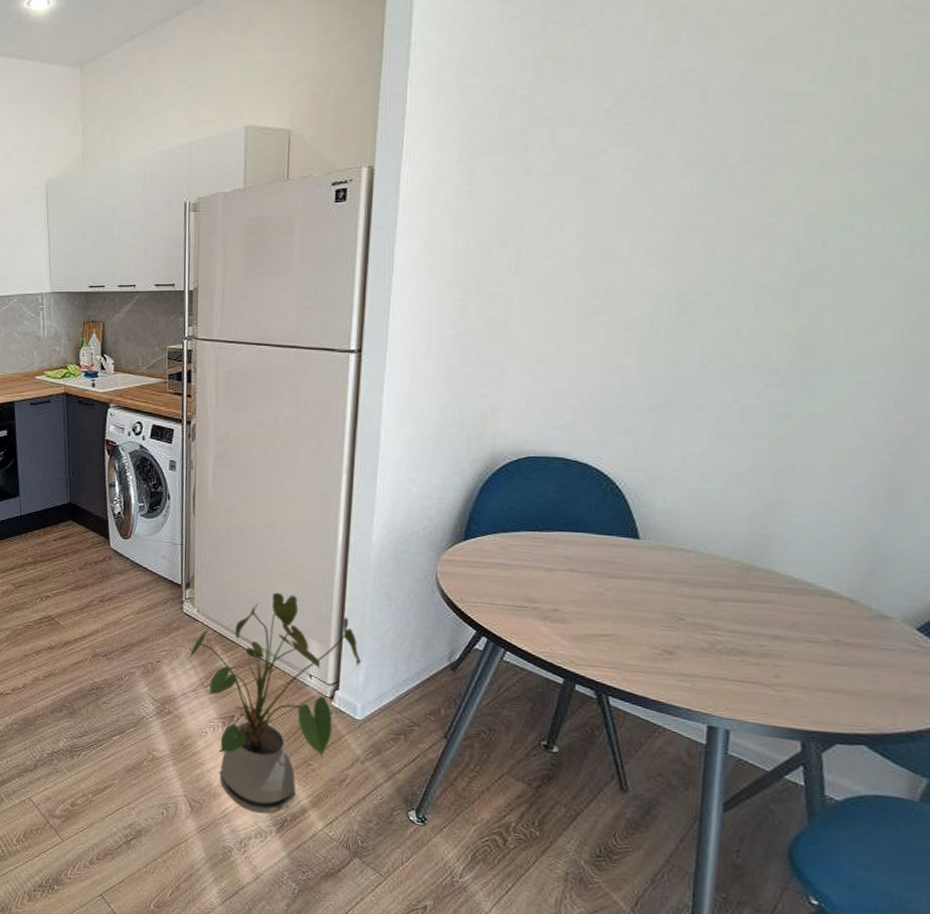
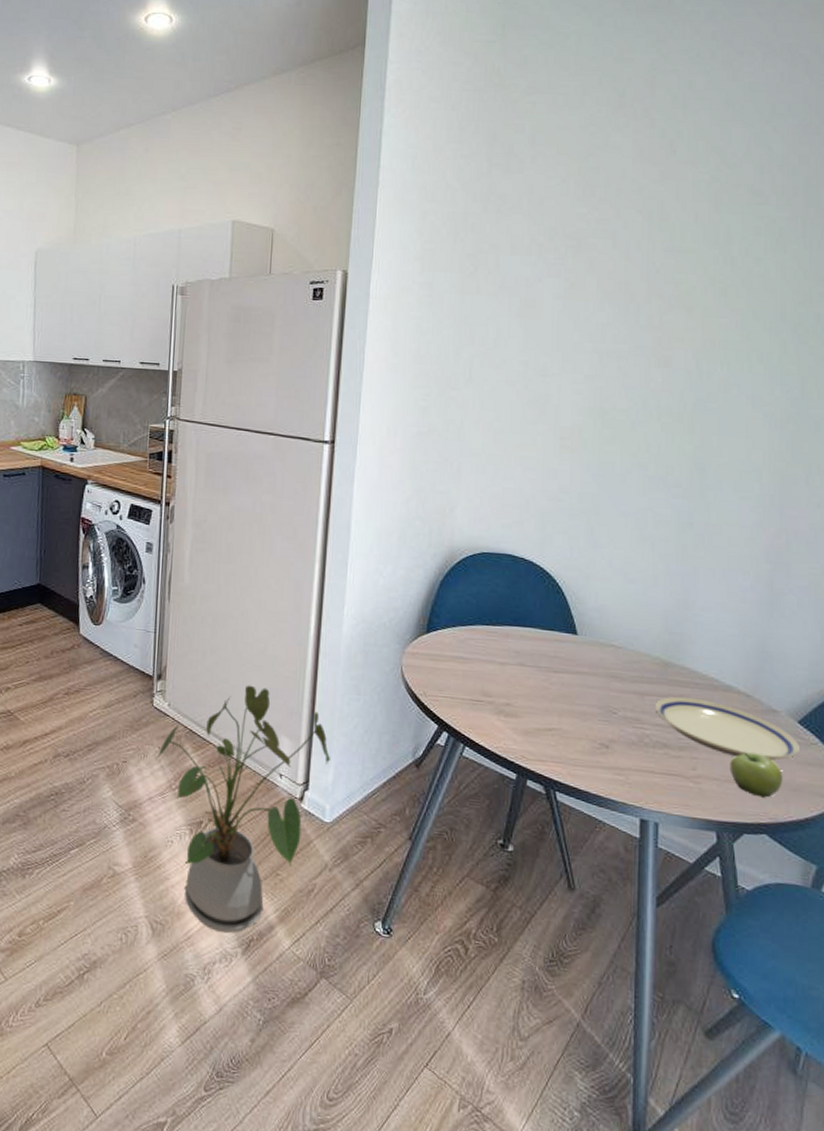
plate: none [732,601,918,670] -> present [656,696,801,761]
fruit: none [822,660,892,708] -> present [729,752,783,798]

